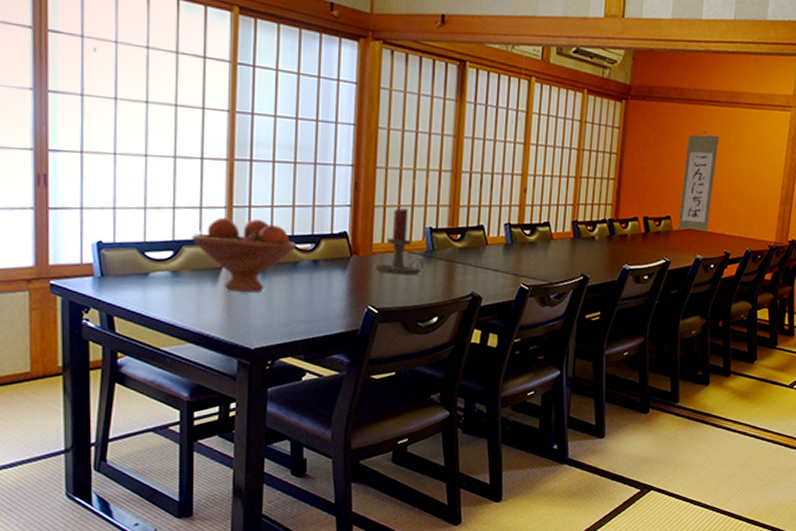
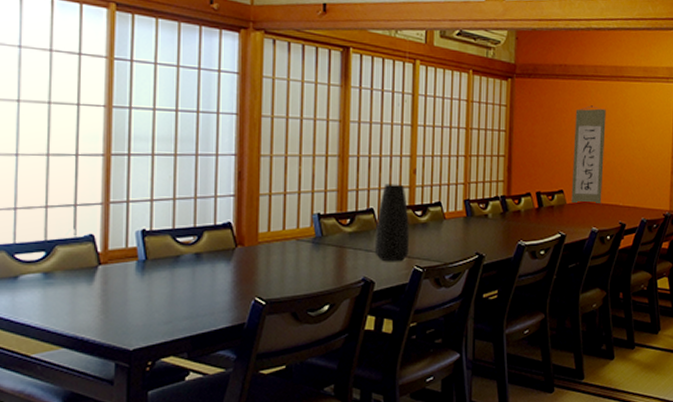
fruit bowl: present [192,217,297,292] -> none [65,214,178,290]
candle holder: present [374,208,424,276] -> none [260,196,313,264]
vase: none [483,201,518,279] -> present [374,183,409,262]

